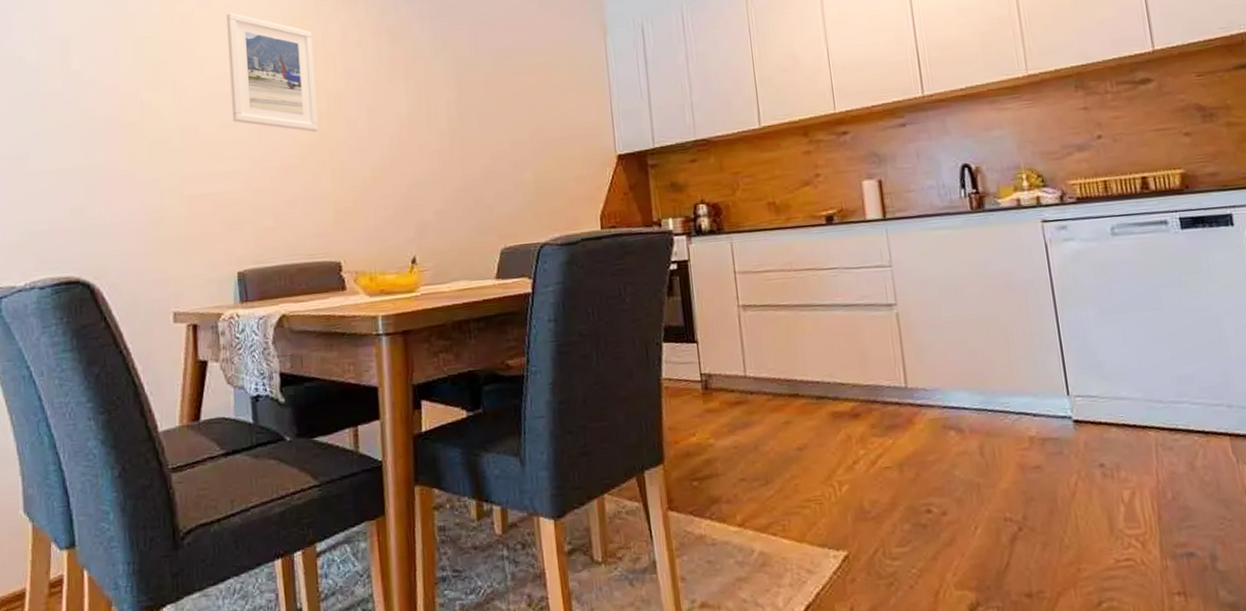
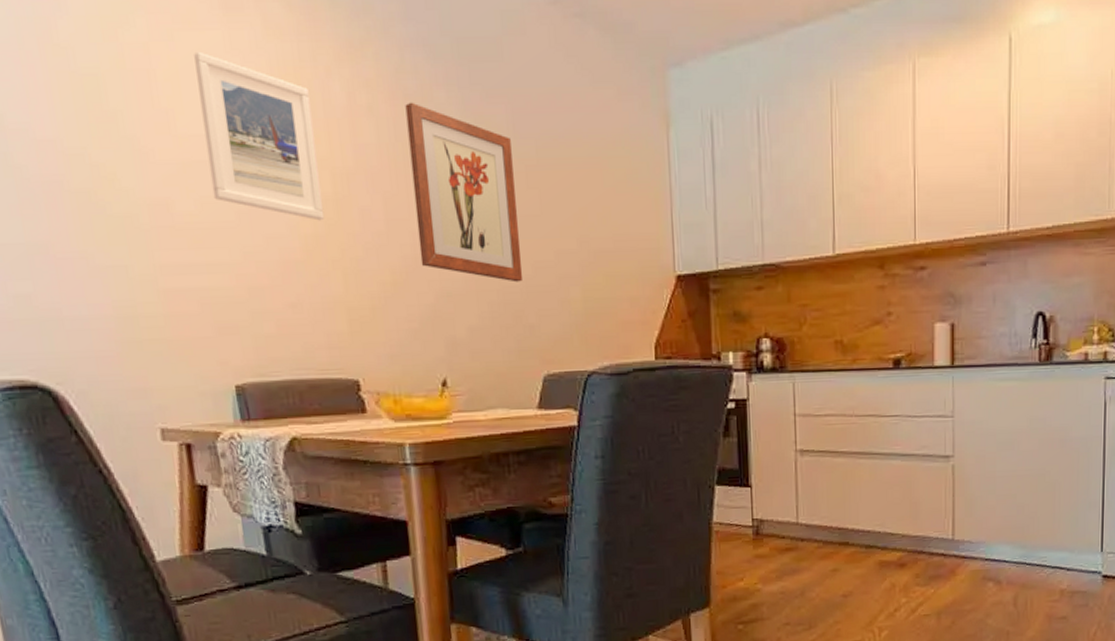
wall art: none [387,34,483,171] -> present [405,102,523,283]

